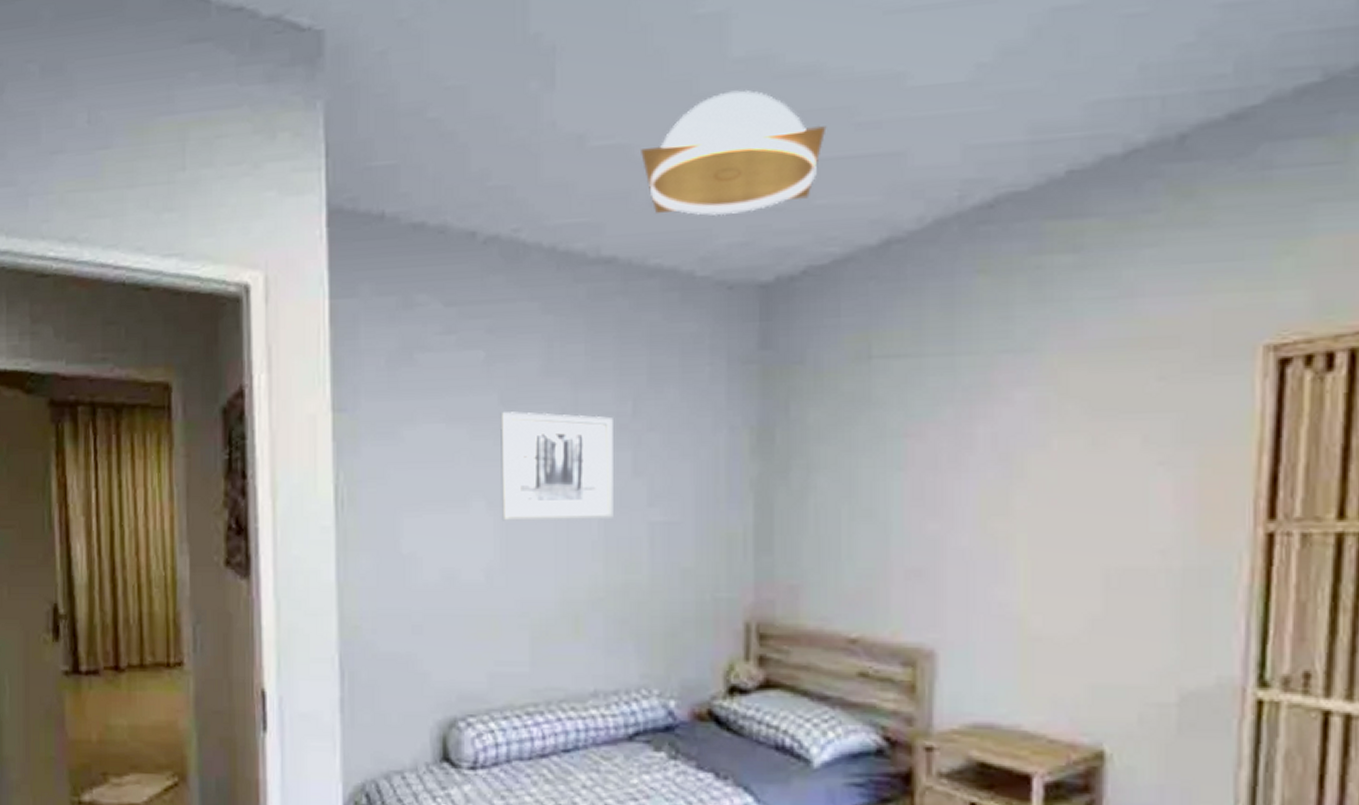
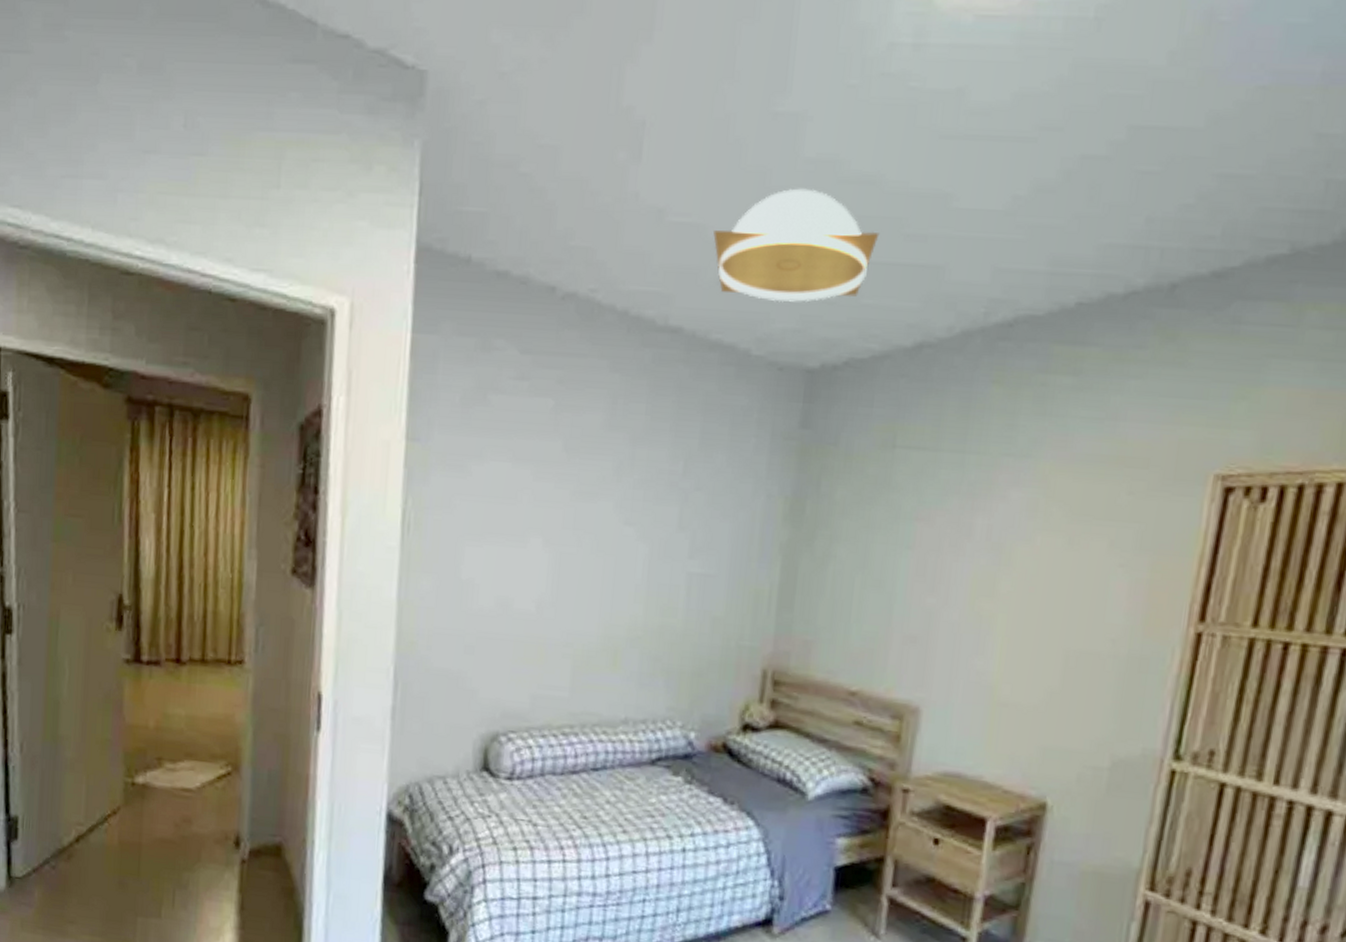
wall art: present [499,412,613,521] -> none [556,458,665,567]

